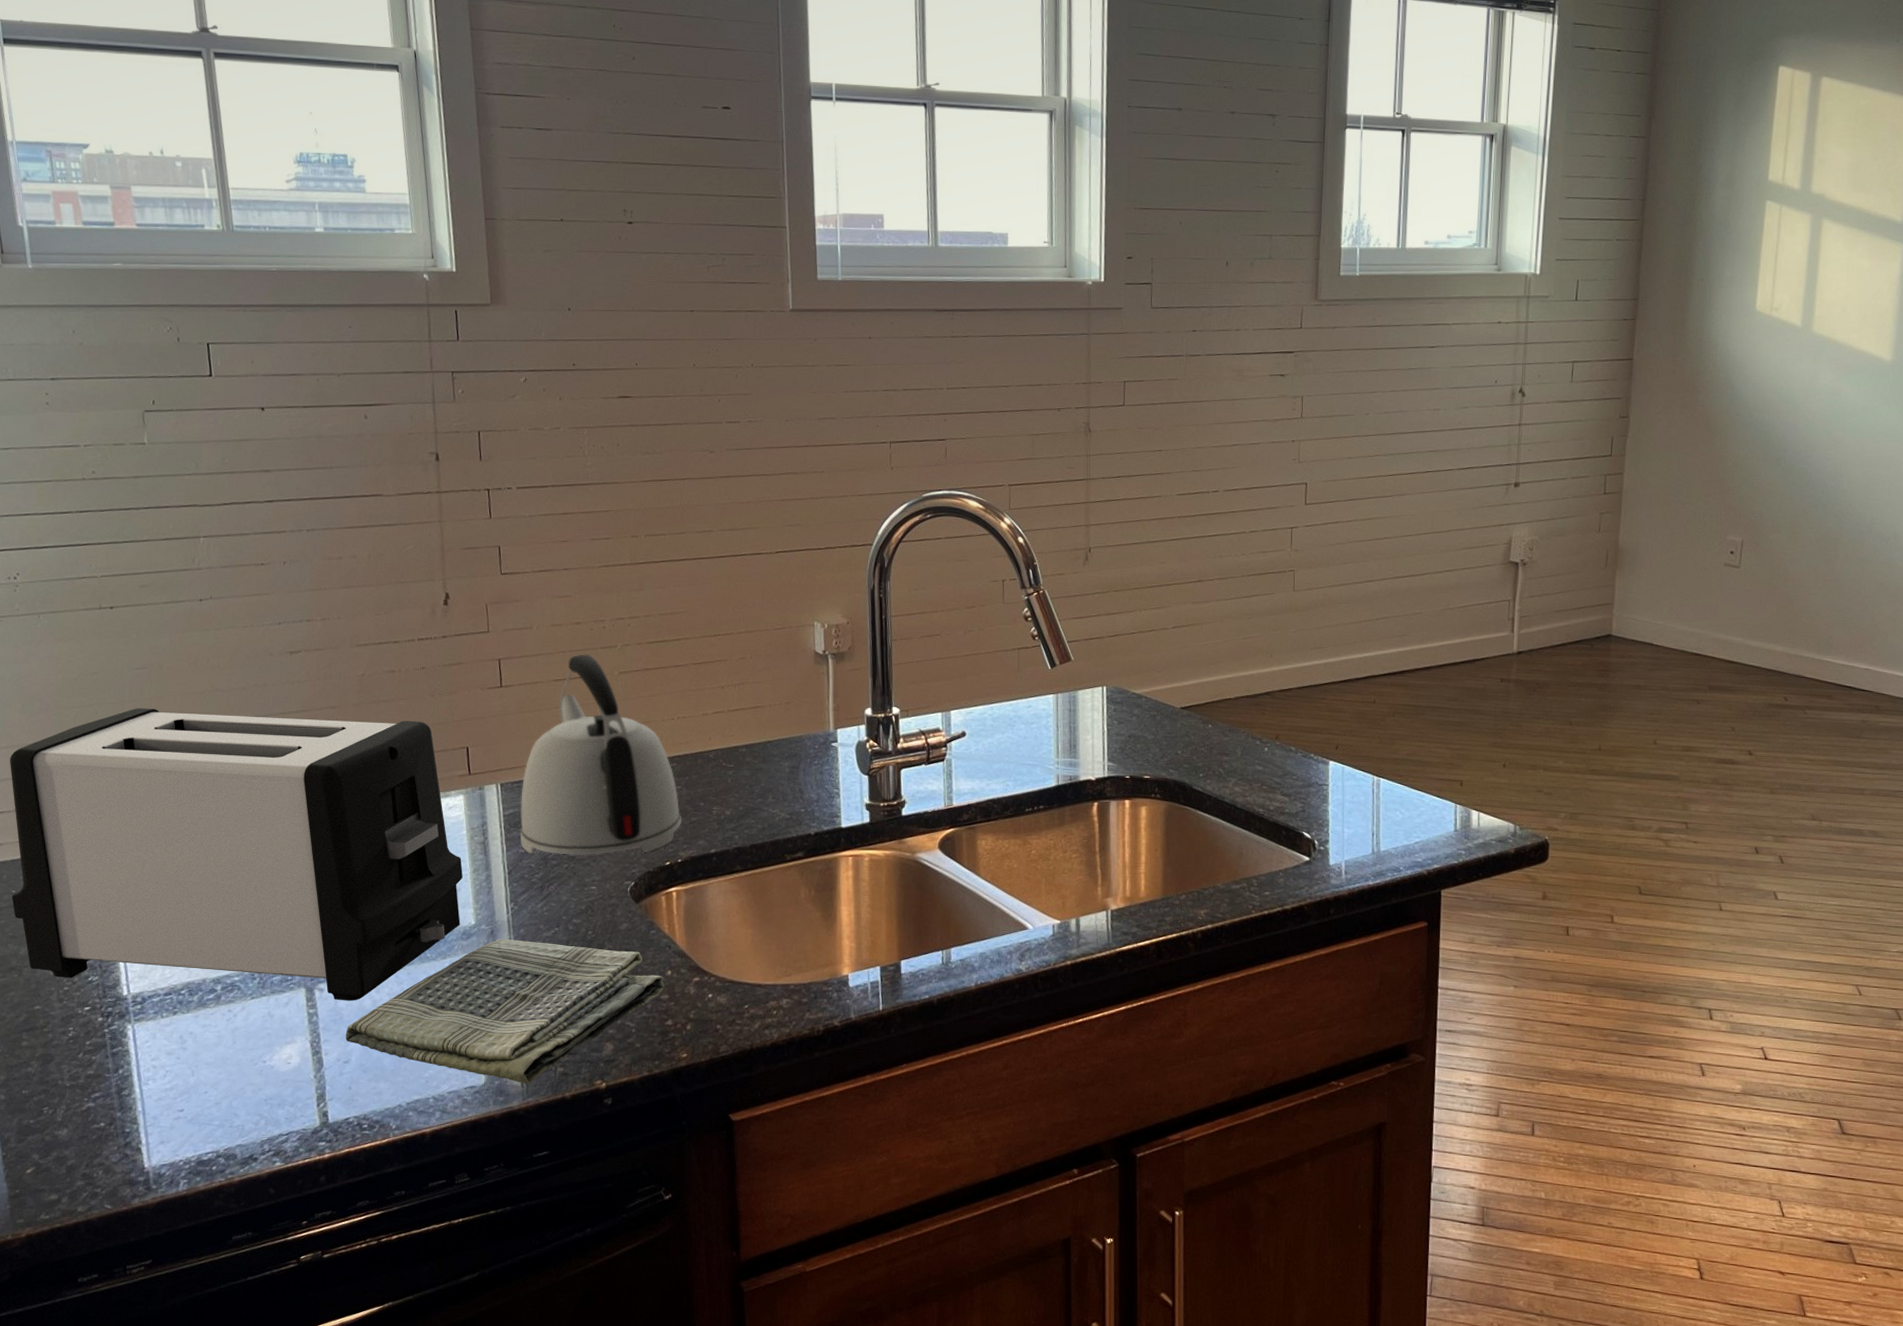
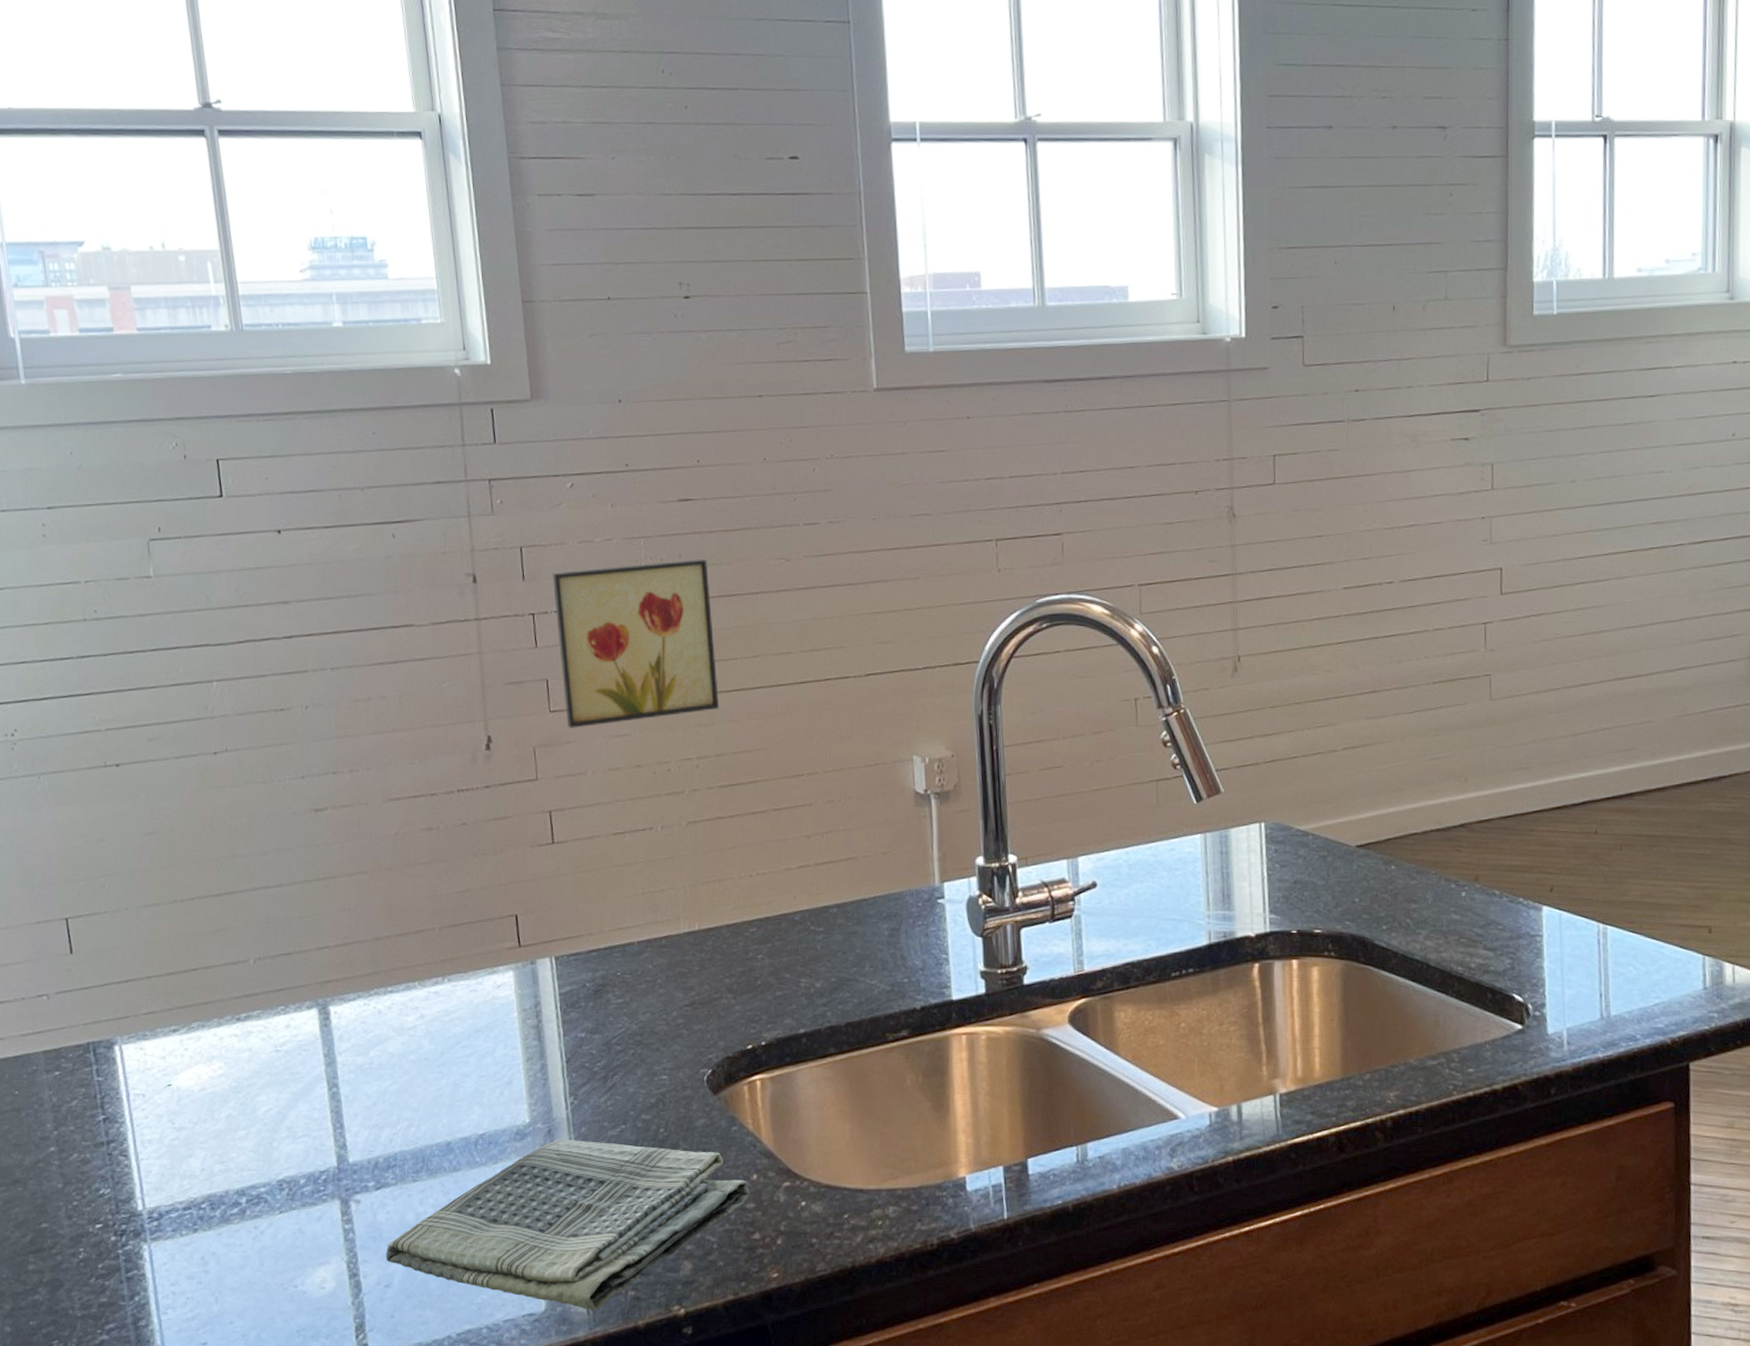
toaster: present [10,708,463,1001] -> none [10,879,515,1214]
wall art: none [506,448,649,589] -> present [552,559,719,728]
kettle: present [520,654,682,855] -> none [578,802,765,1039]

